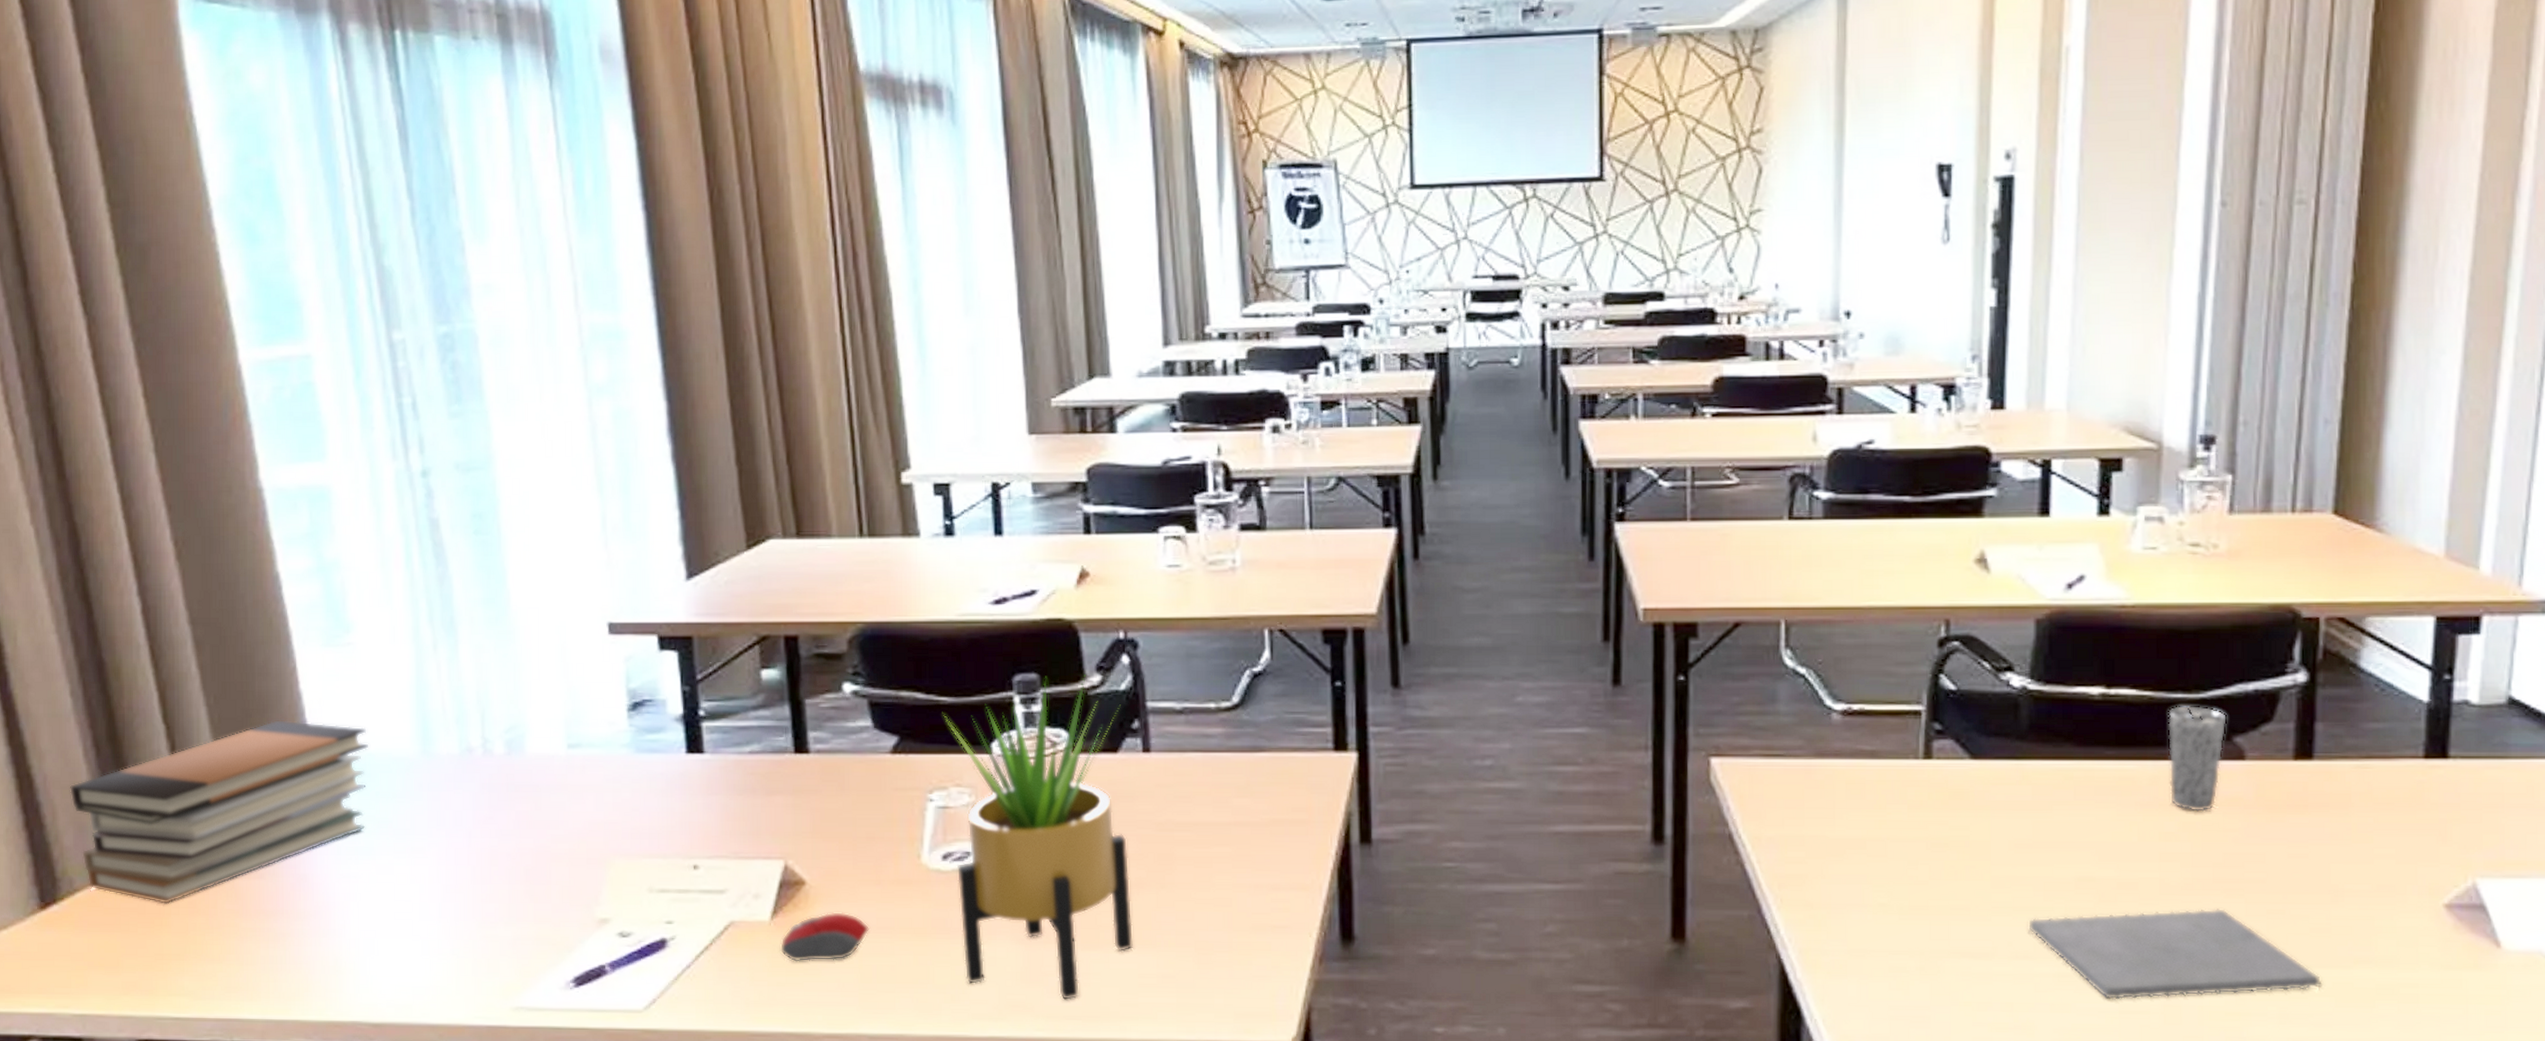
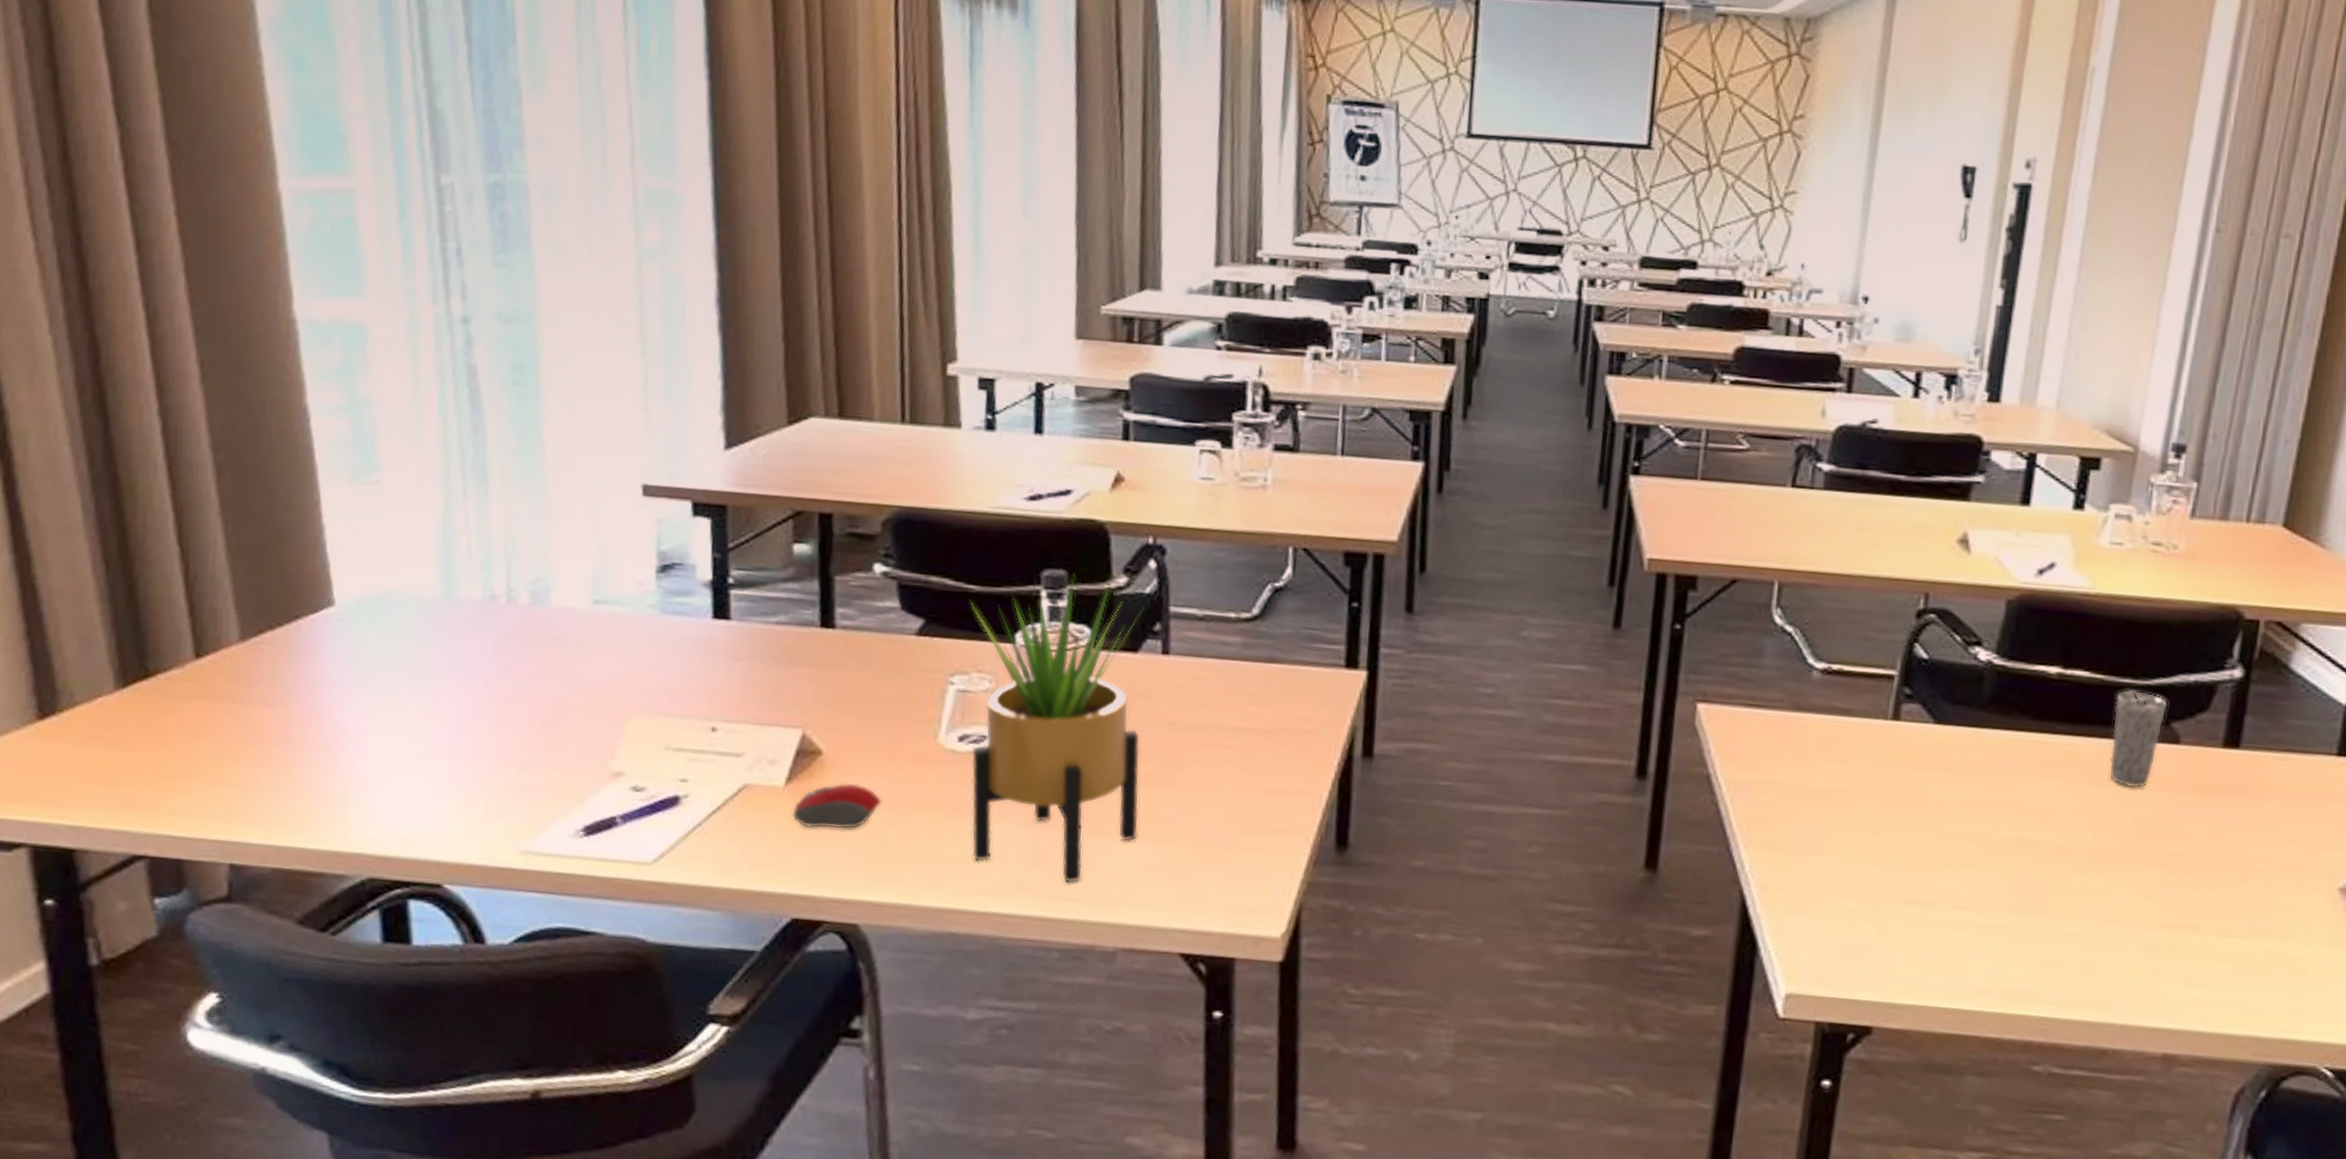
book stack: present [69,719,368,905] -> none [75,551,390,725]
notepad: present [2028,907,2322,1000] -> none [1970,873,2225,956]

